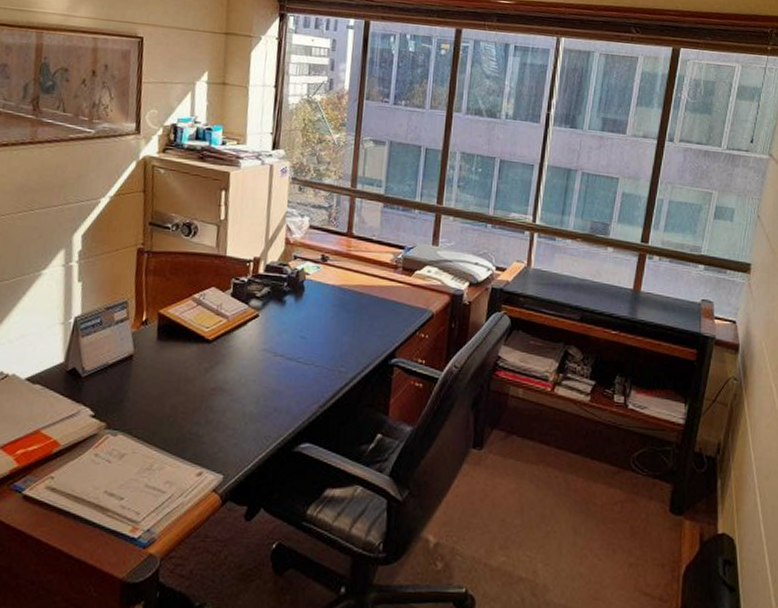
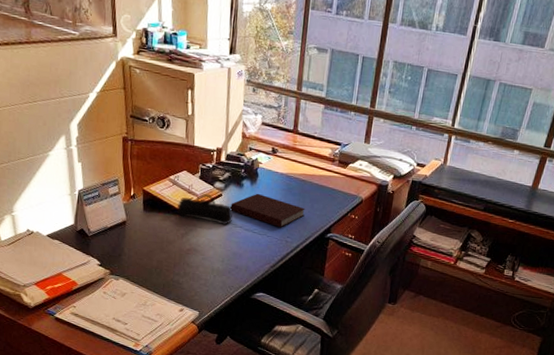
pencil case: none [200,315,272,354] -> present [176,194,233,225]
notebook: none [269,311,363,355] -> present [230,193,305,228]

